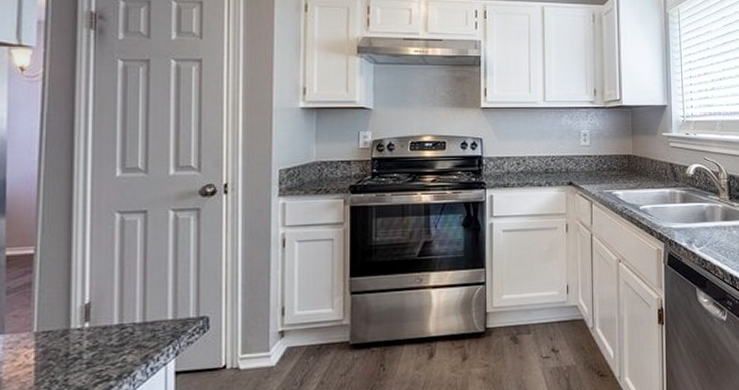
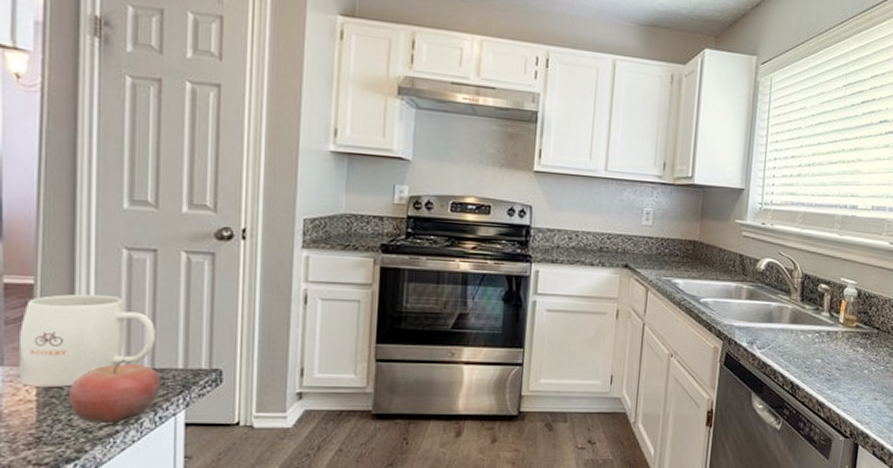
mug: none [18,257,148,352] -> present [18,294,157,388]
fruit: none [65,315,152,381] -> present [68,358,161,424]

